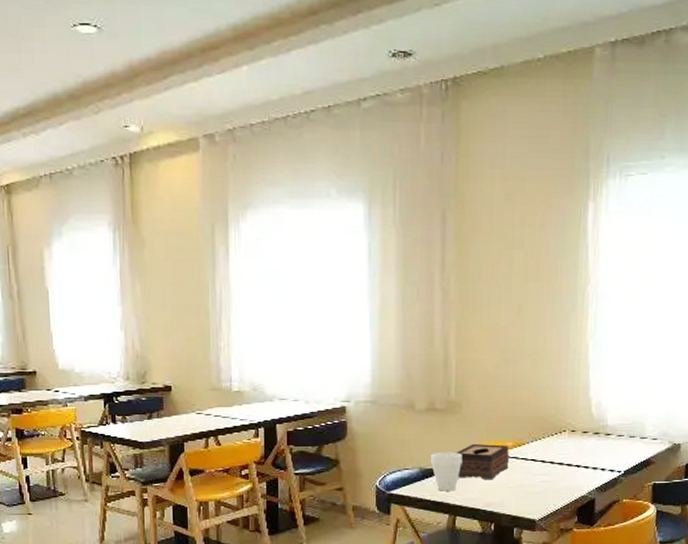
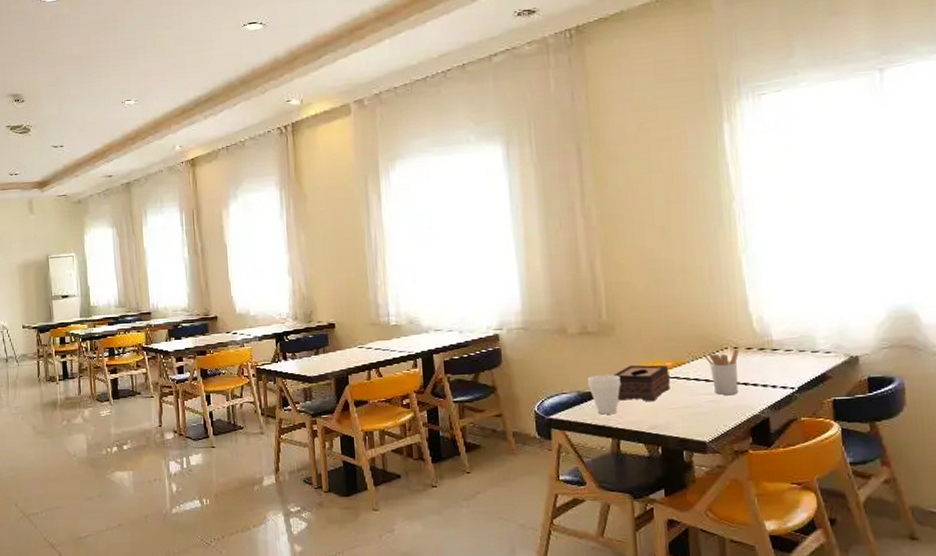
utensil holder: none [543,432,575,476] -> present [704,348,739,395]

